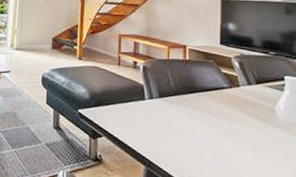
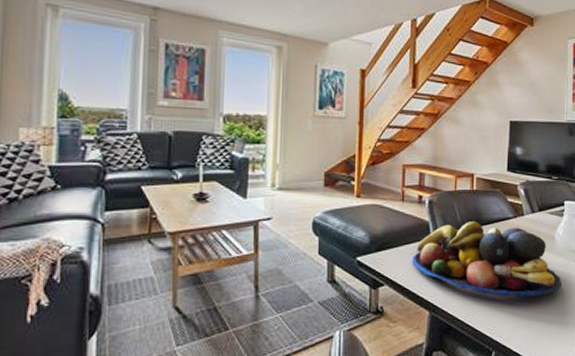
fruit bowl: none [128,88,286,168] -> present [413,222,561,297]

